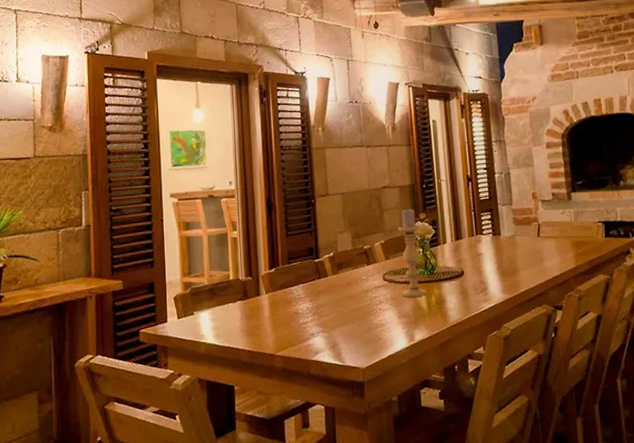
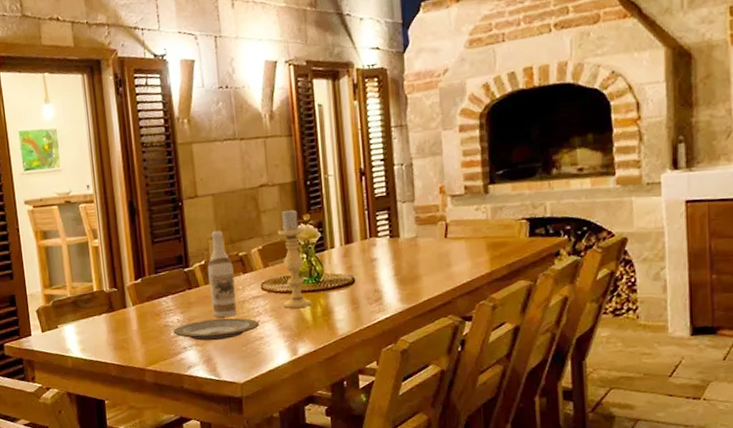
plate: none [302,306,381,327] -> present [173,318,260,341]
wine bottle: none [336,225,361,305] -> present [207,230,237,317]

